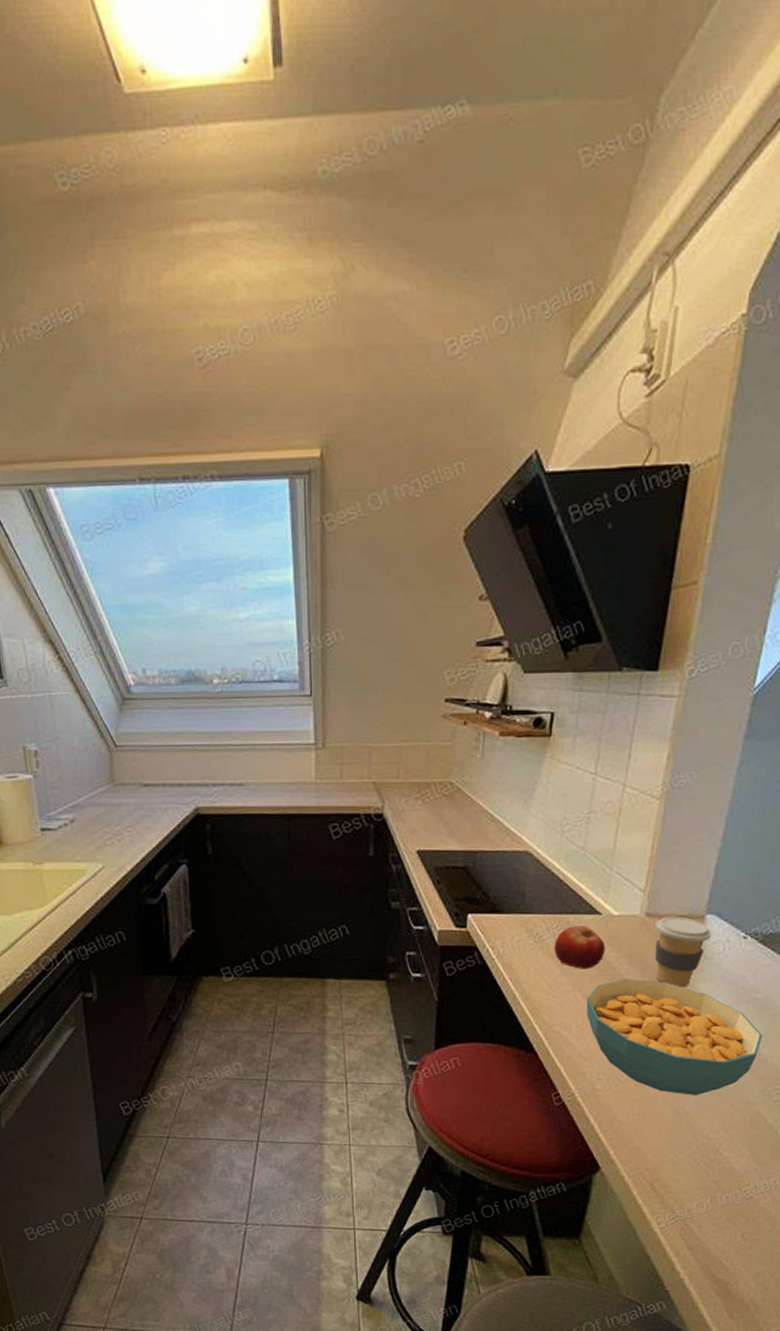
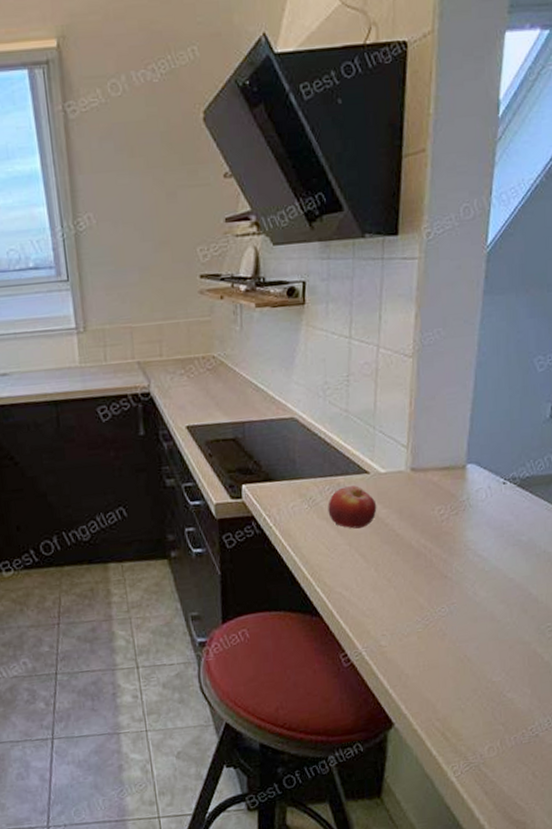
cereal bowl: present [586,978,763,1095] -> none [364,533,531,642]
coffee cup: present [654,916,712,988] -> none [420,468,474,538]

